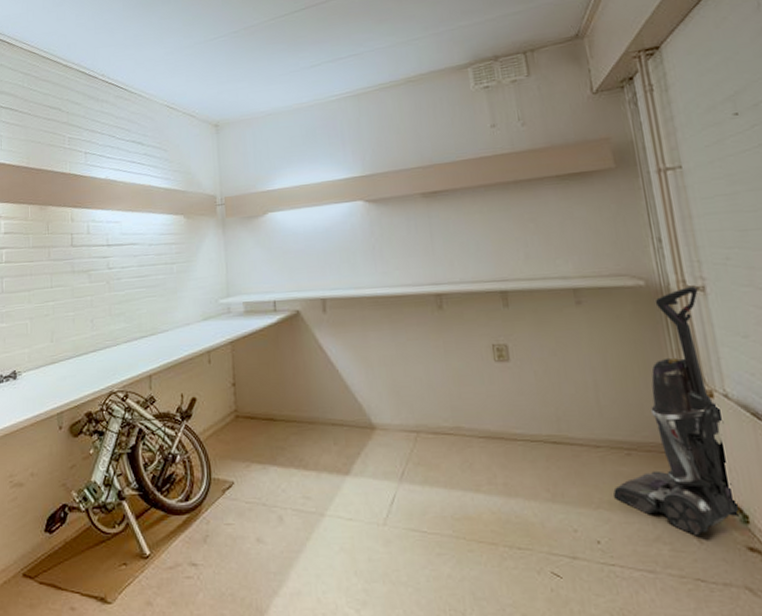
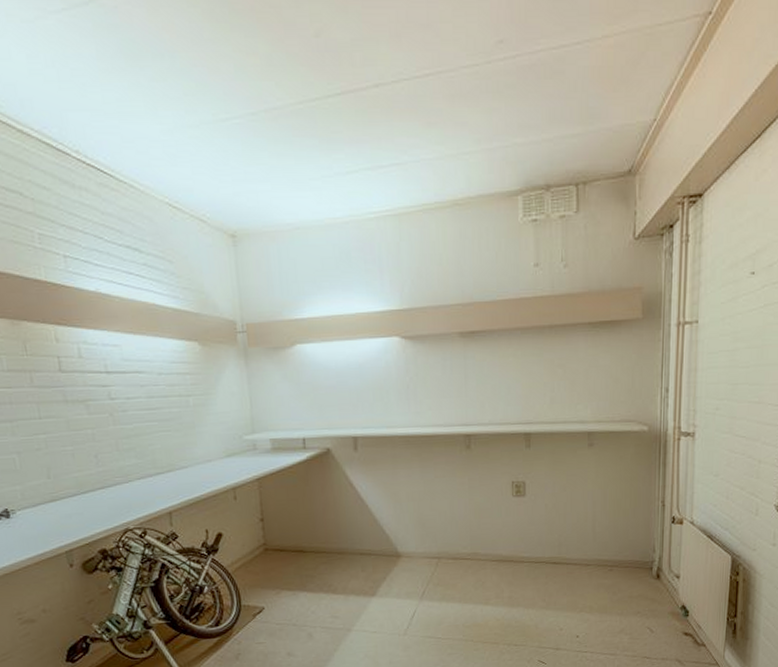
vacuum cleaner: present [613,285,741,536] -> none [595,431,689,628]

